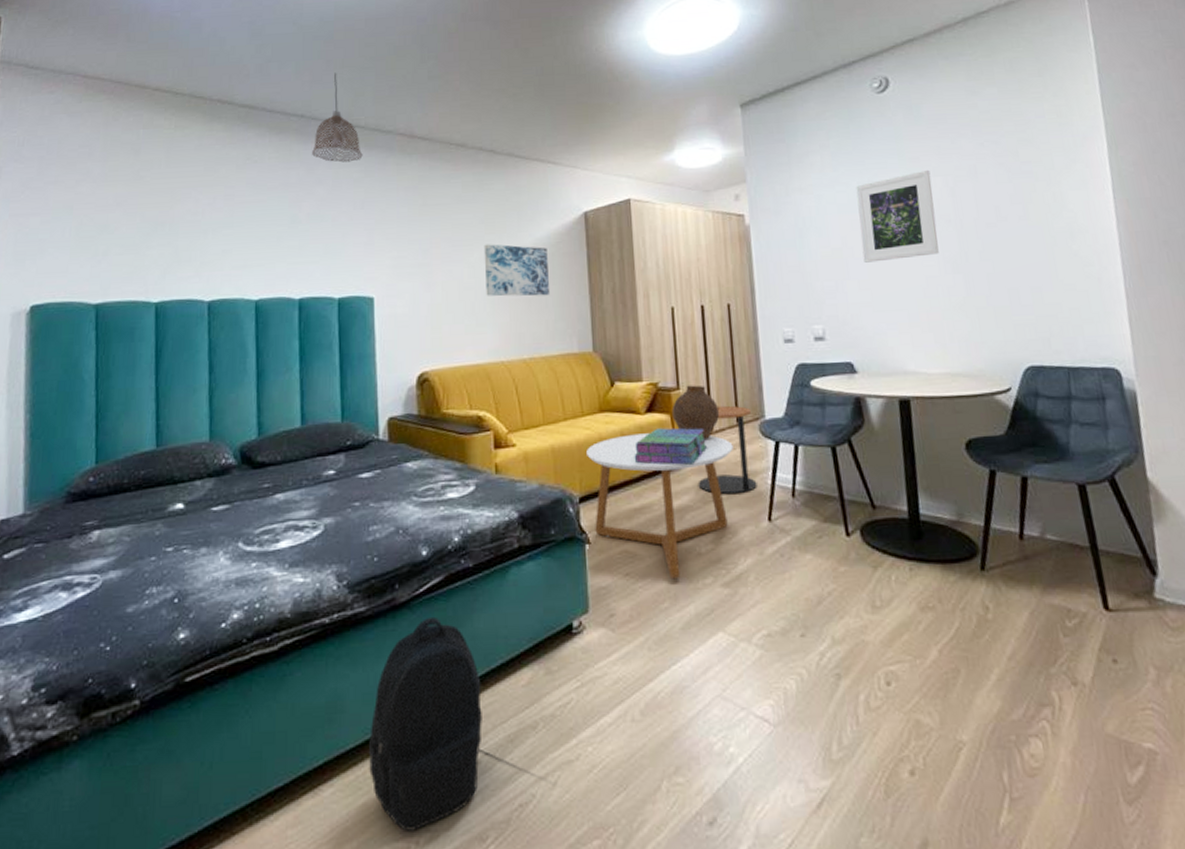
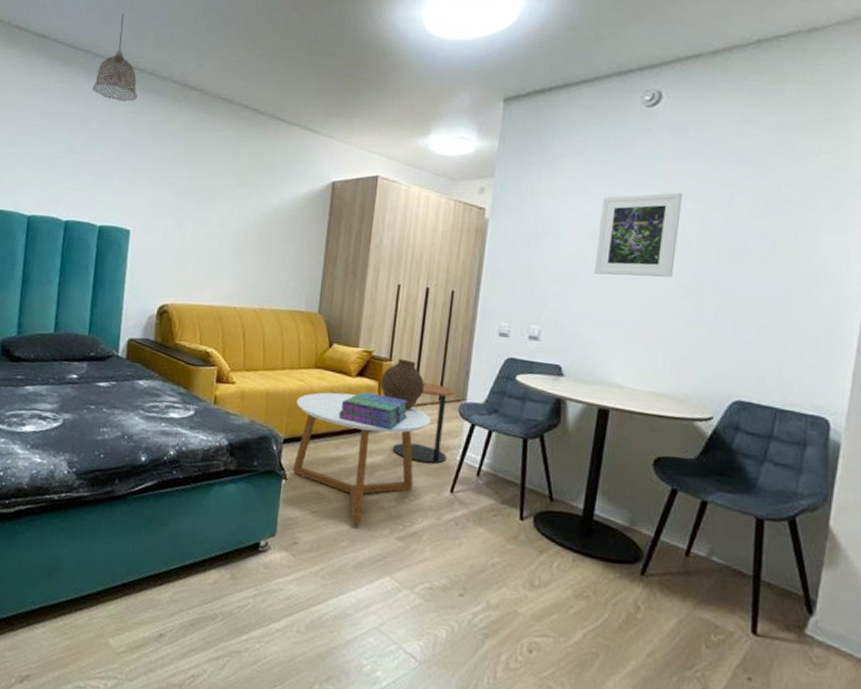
backpack: present [369,616,482,831] -> none [75,512,176,675]
wall art: present [483,244,551,297] -> none [230,198,292,255]

